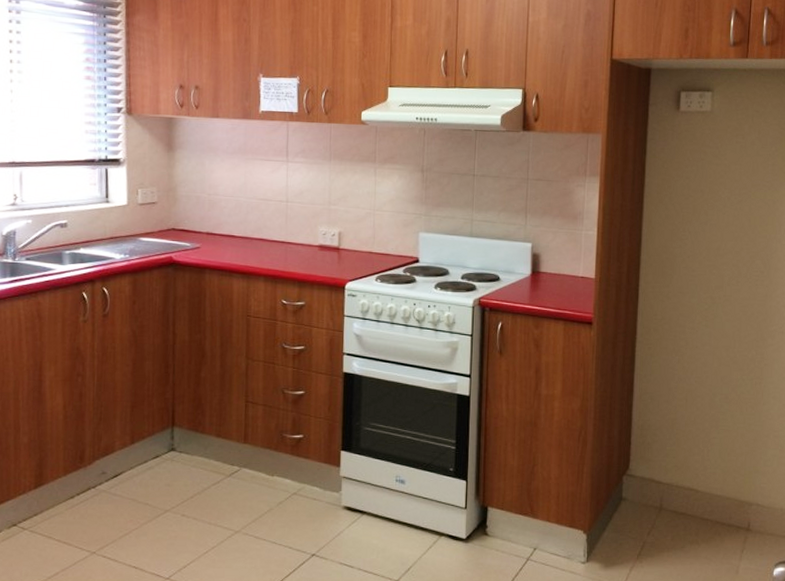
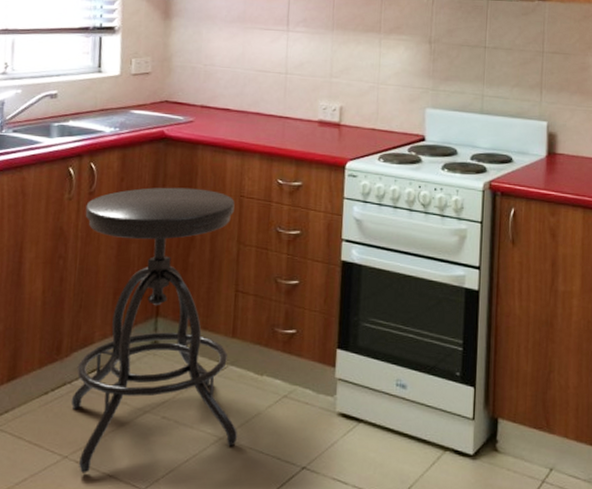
stool: none [96,309,252,566] -> present [70,187,237,473]

